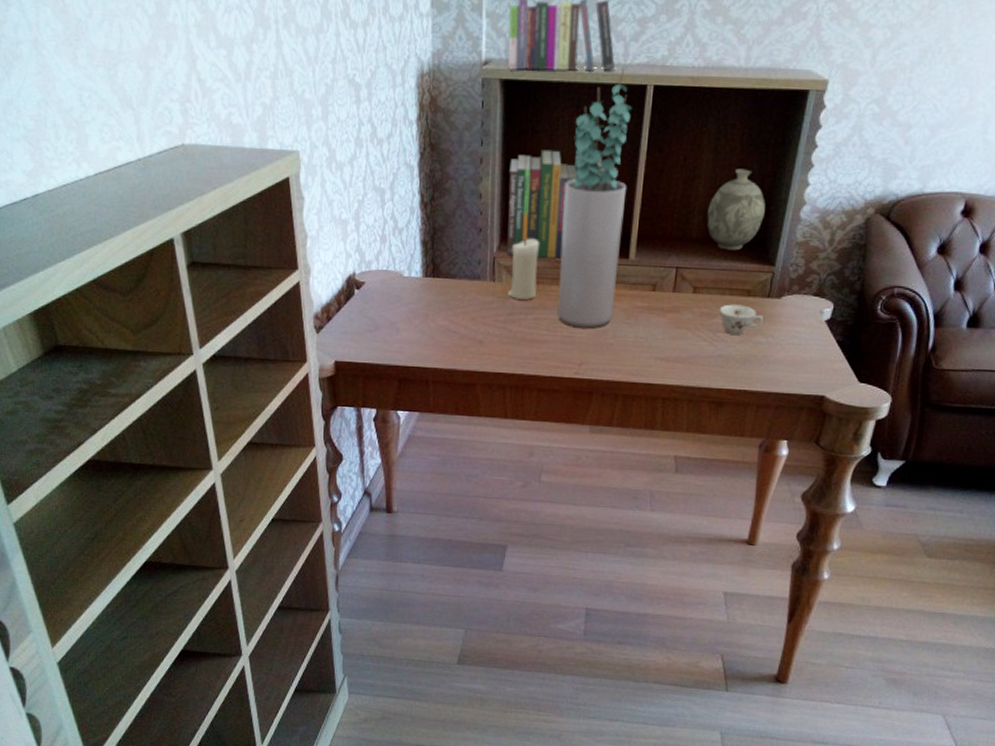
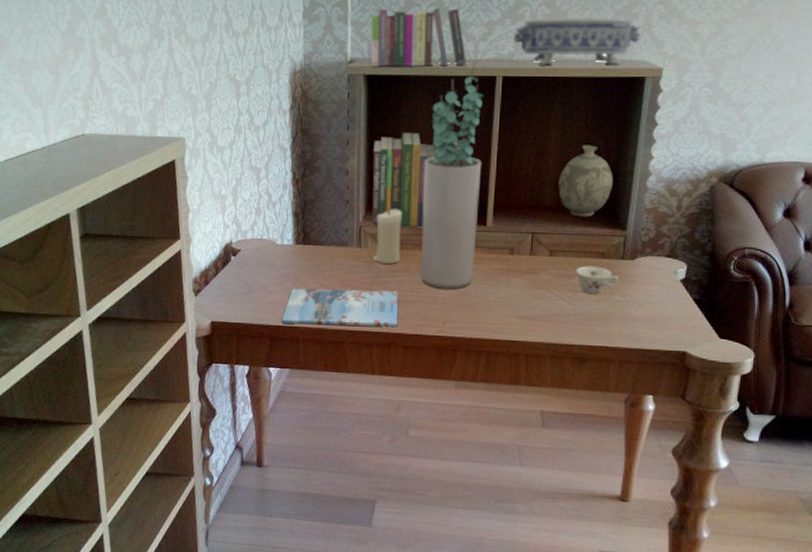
magazine: none [410,325,534,369] -> present [282,288,399,327]
decorative bowl: none [667,14,809,75] -> present [512,17,640,65]

